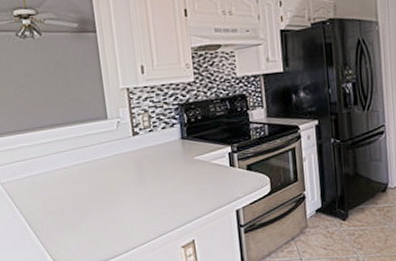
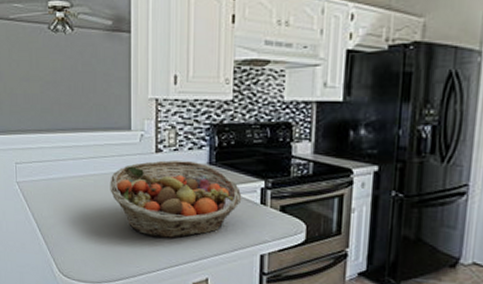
fruit basket: none [93,139,214,212] -> present [110,160,242,239]

